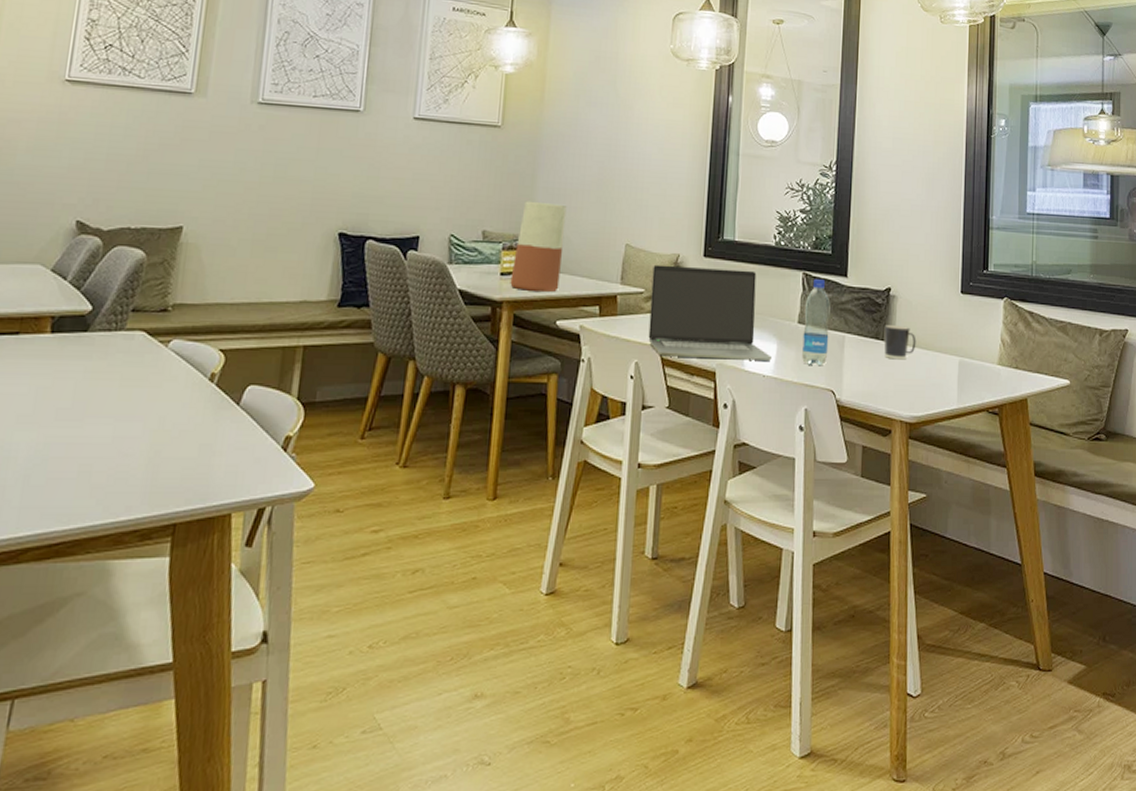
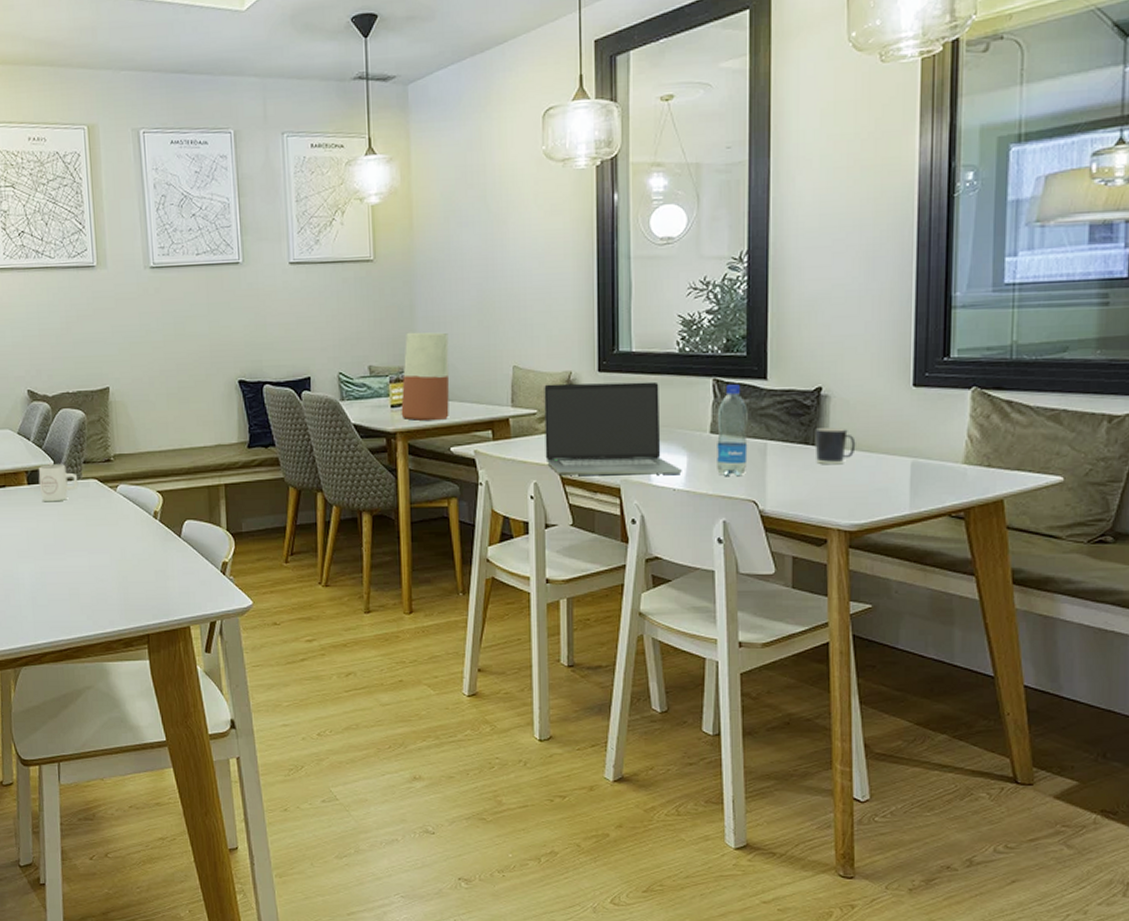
mug: none [65,310,121,356] -> present [38,464,79,502]

